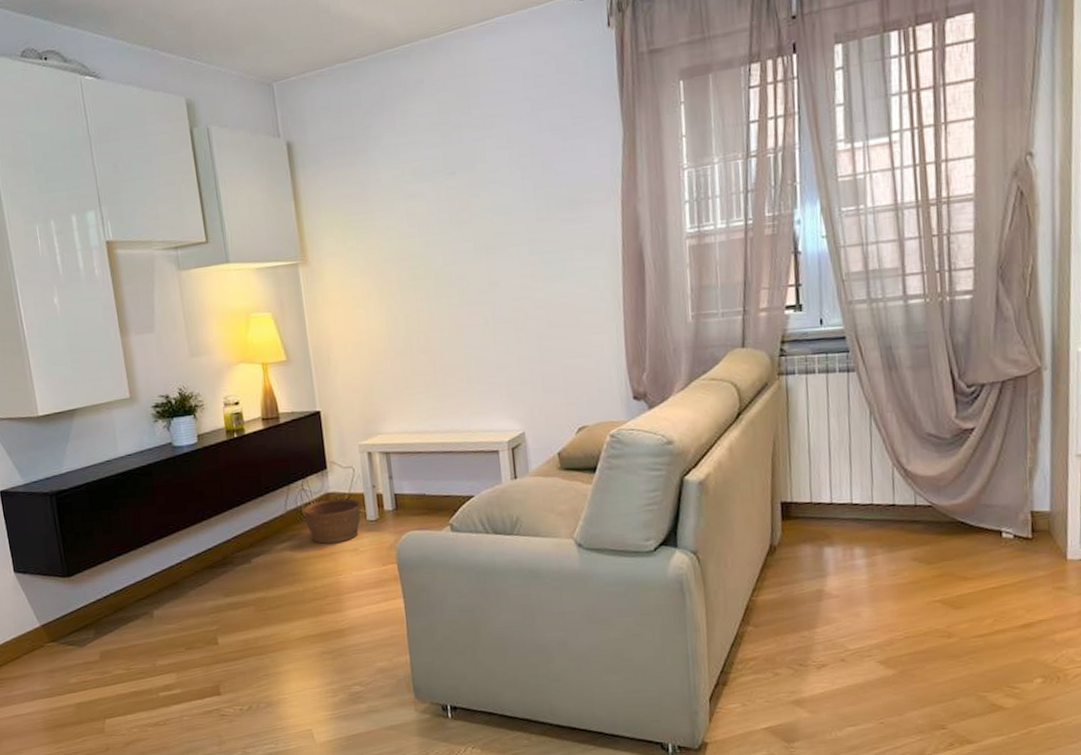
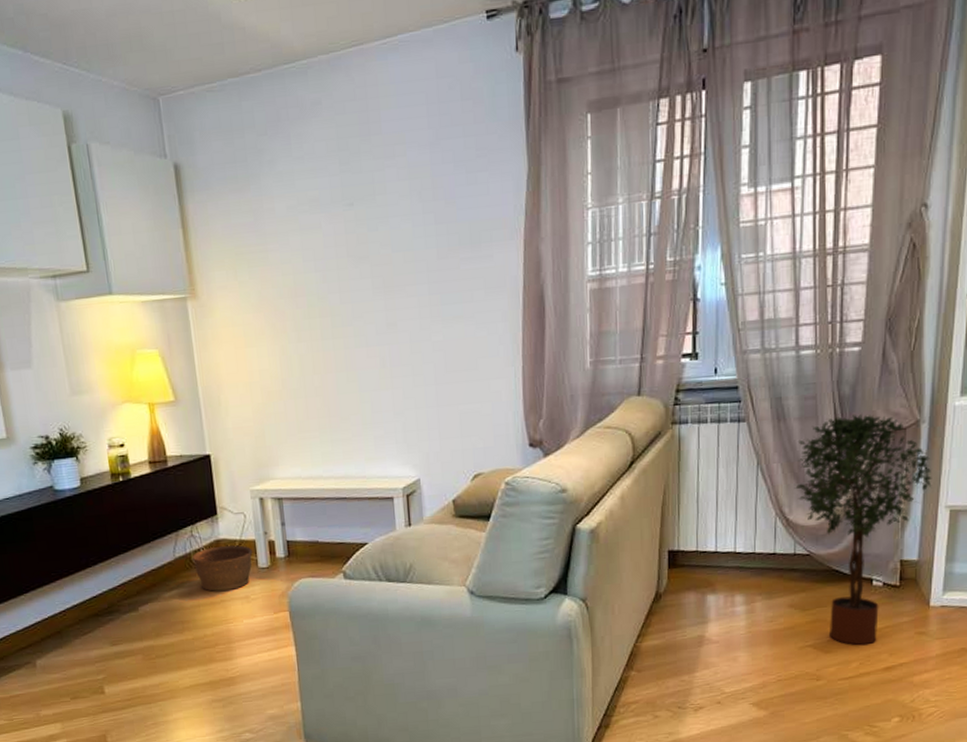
potted tree: none [910,361,1060,601] -> present [794,413,932,646]

